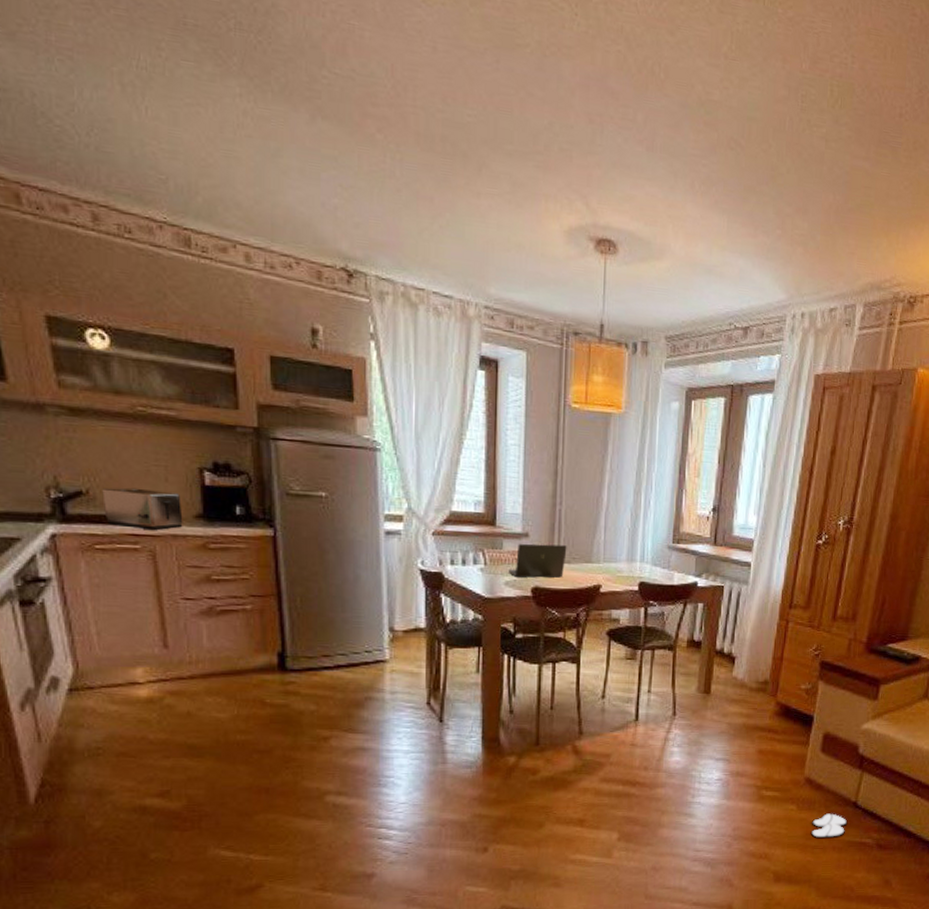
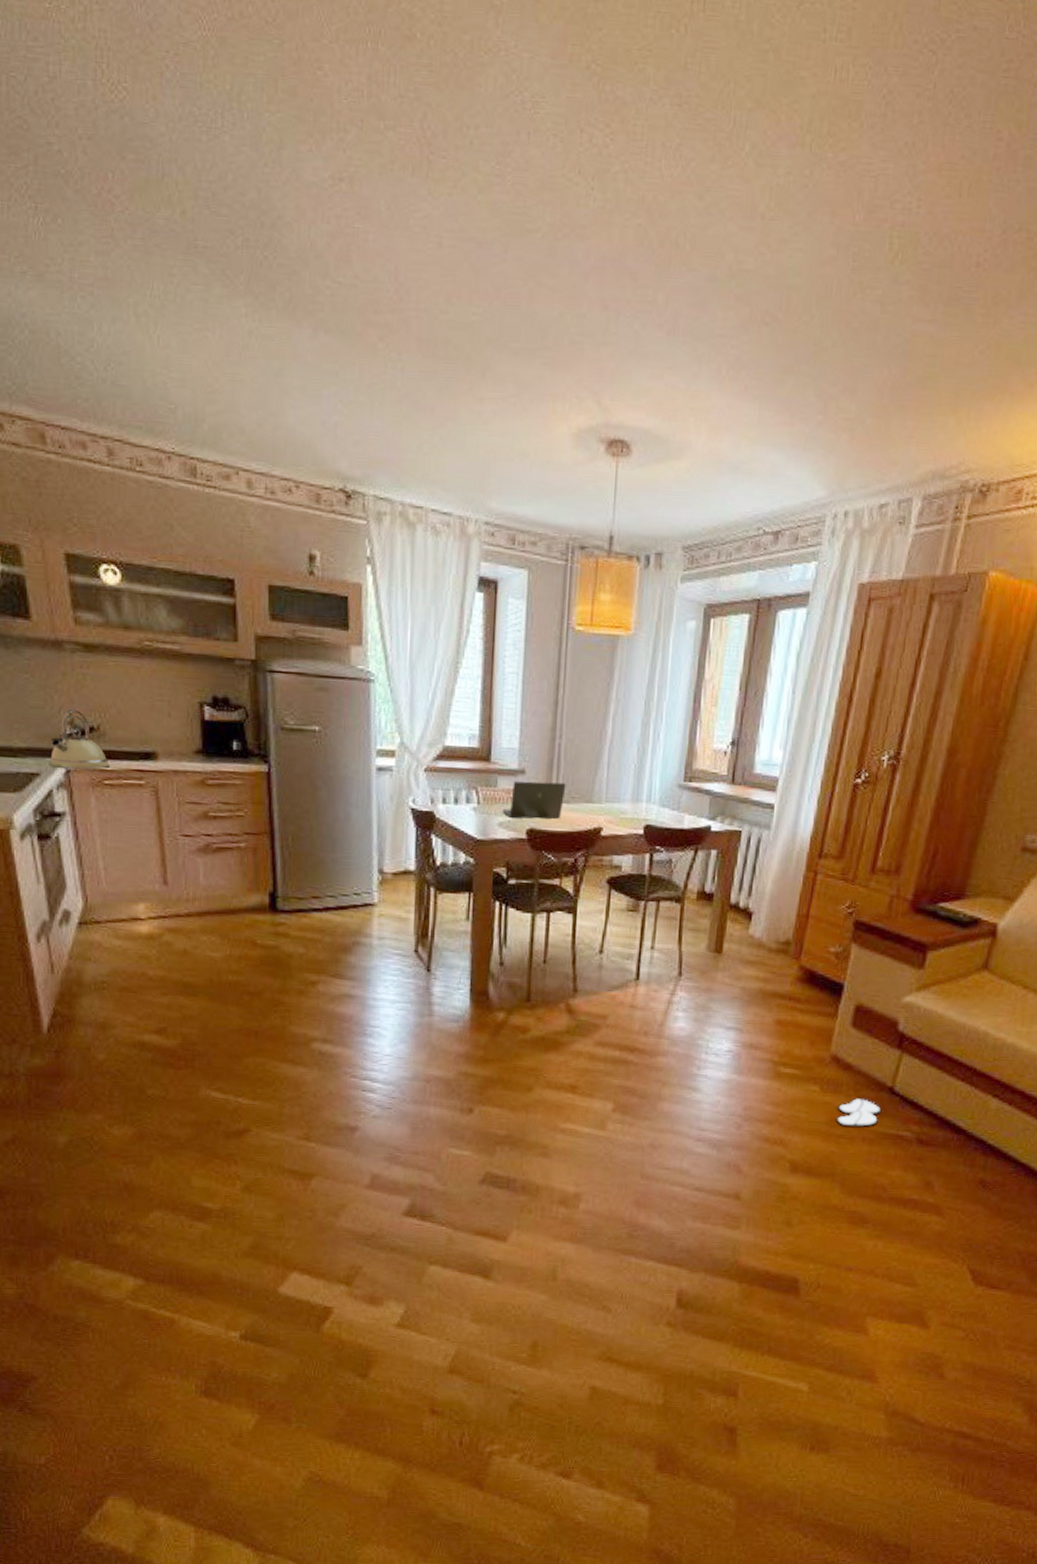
kettle: none [31,474,101,534] -> present [49,710,110,770]
toaster: present [102,487,183,531] -> none [111,723,184,766]

